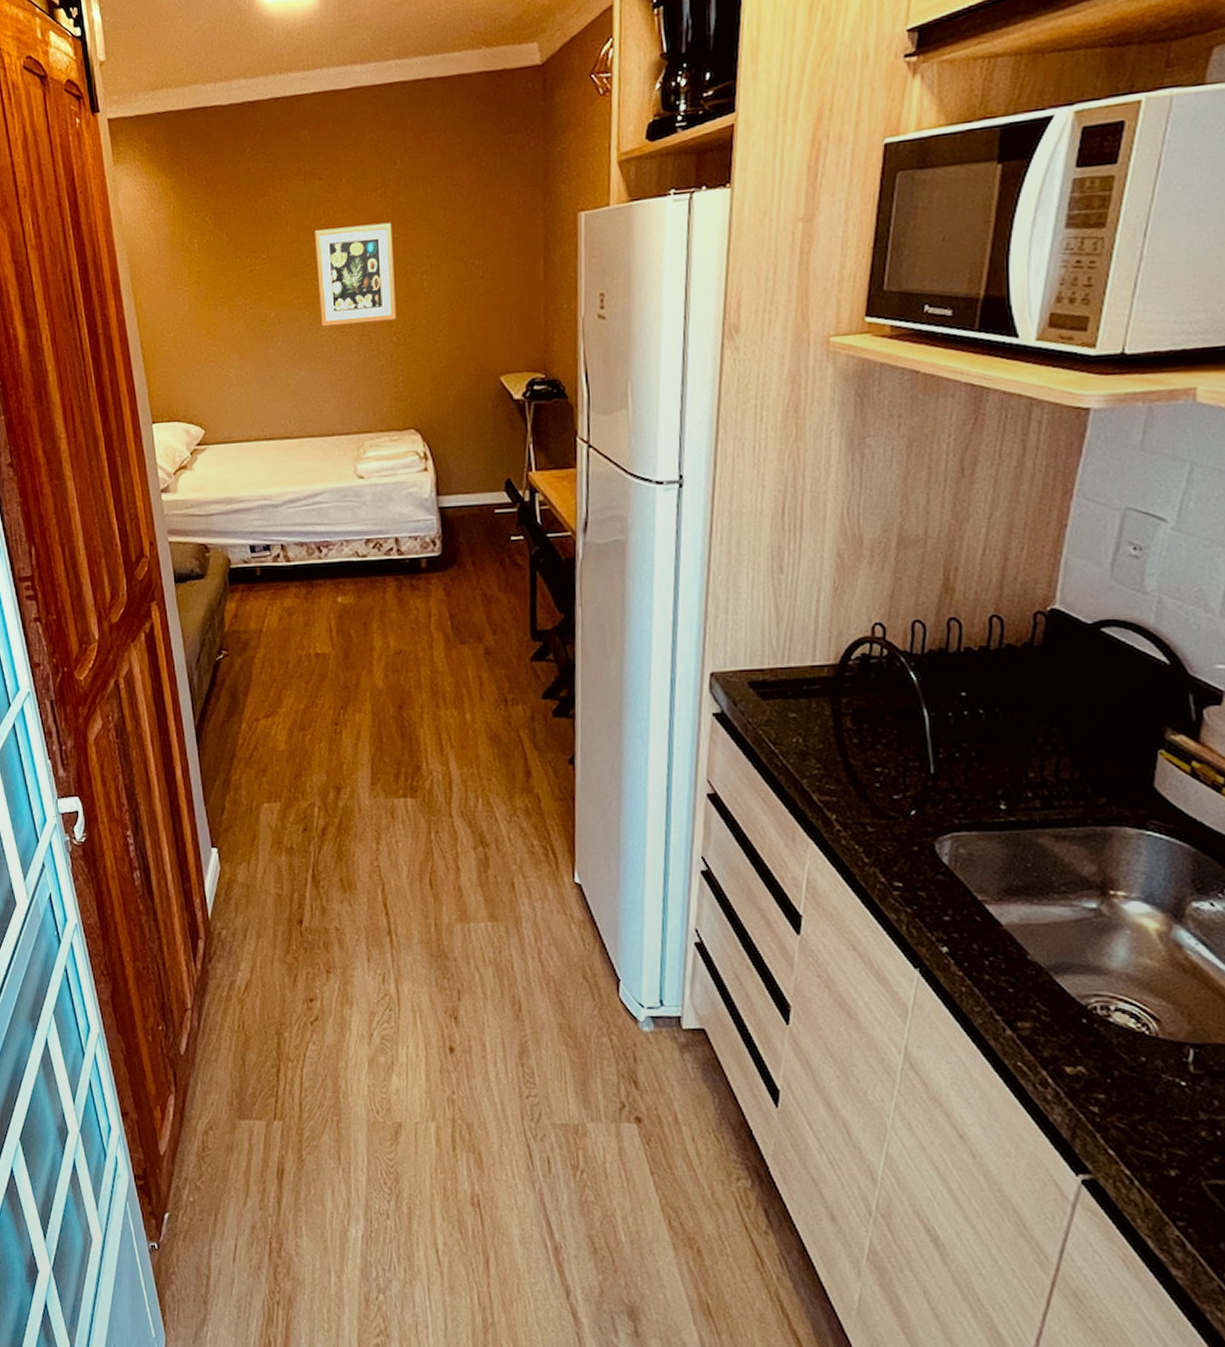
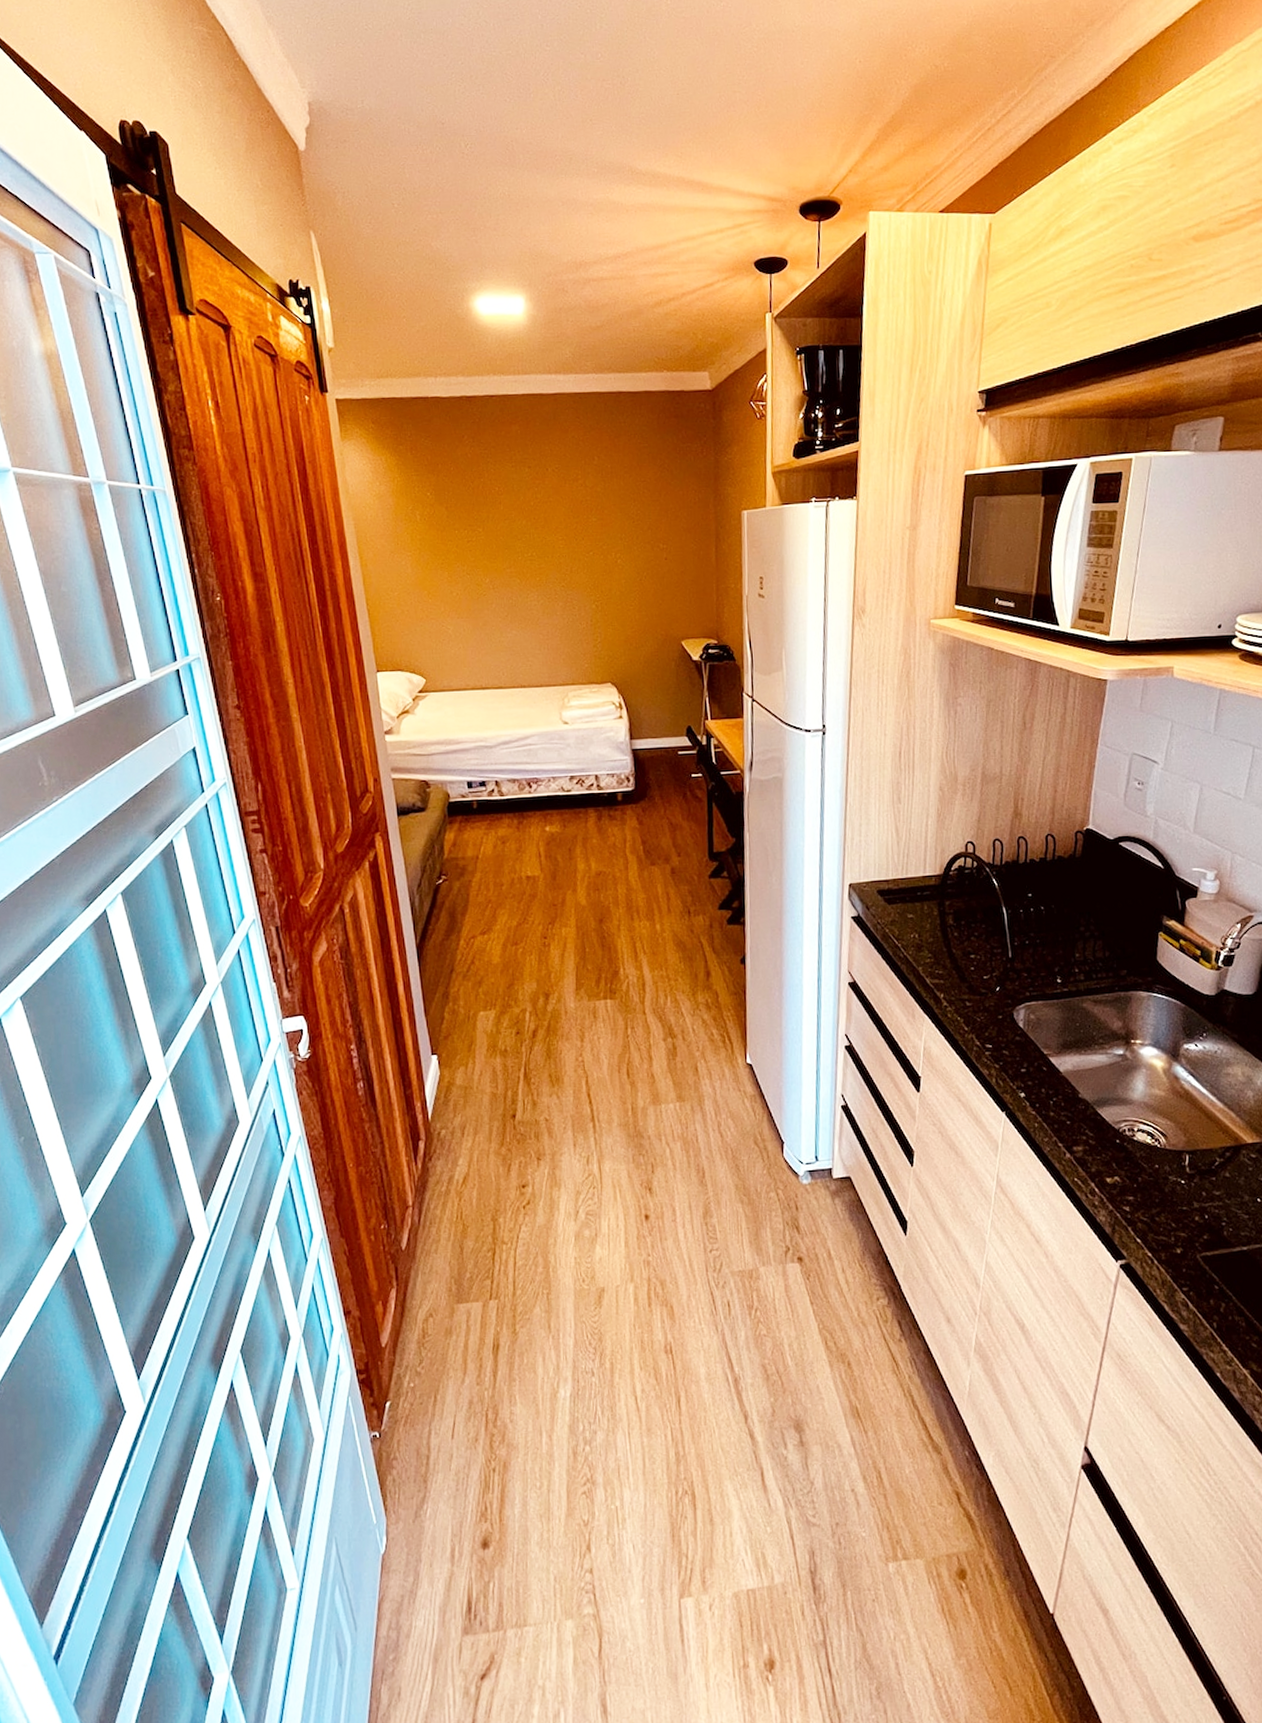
wall art: present [315,222,396,327] -> none [525,508,595,593]

